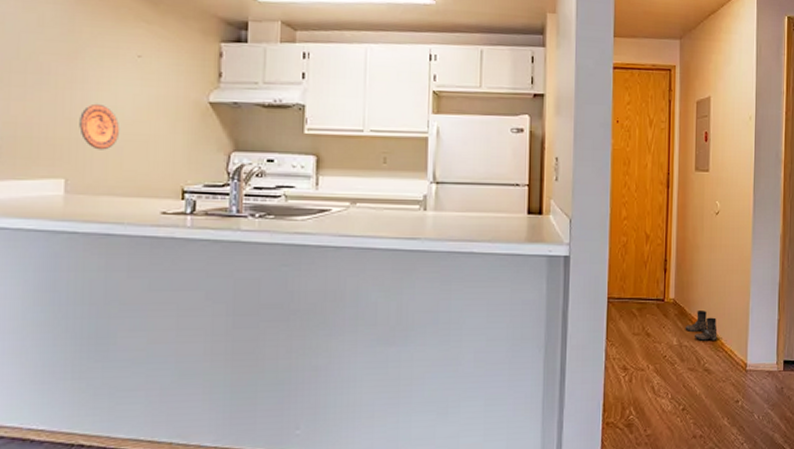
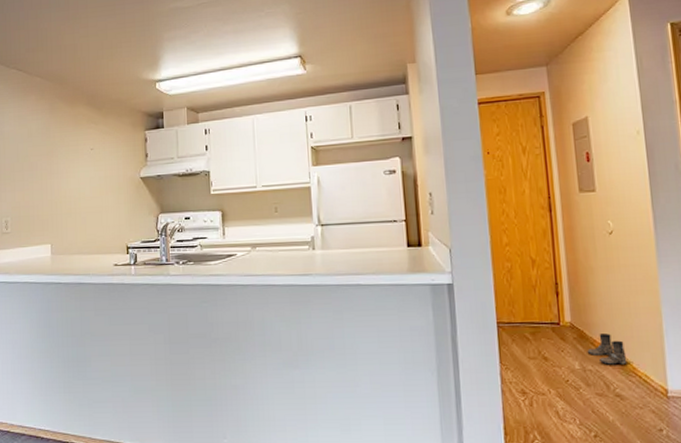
decorative plate: present [79,103,119,150] -> none [57,187,82,221]

